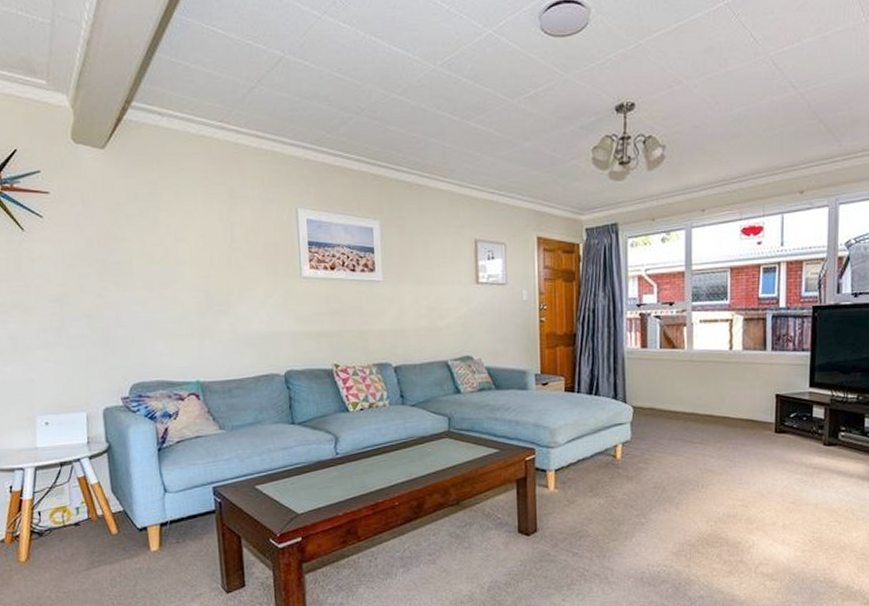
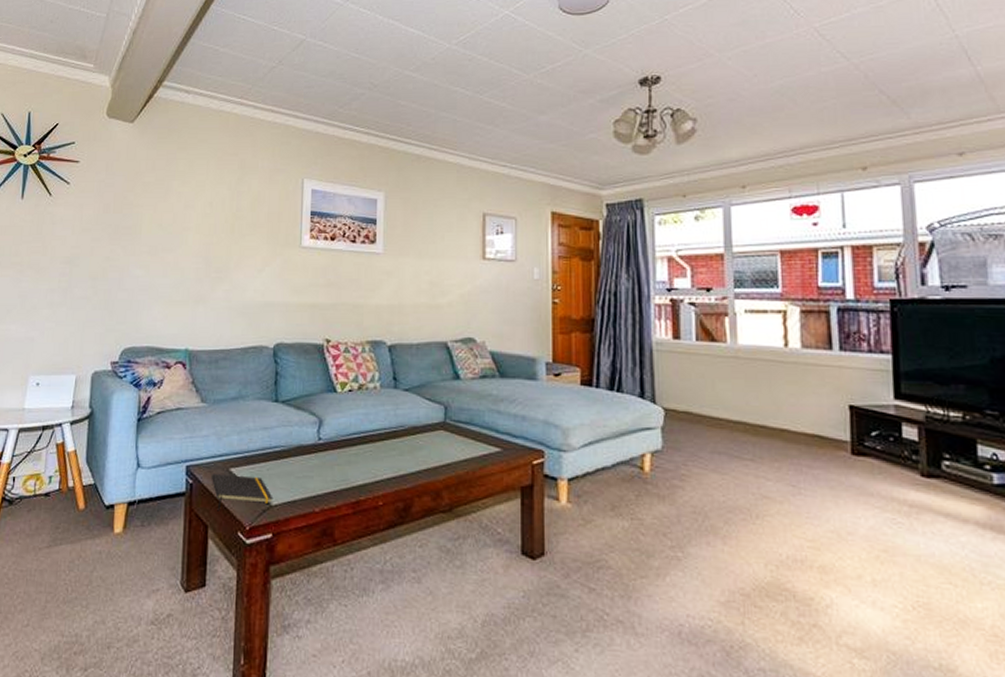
notepad: none [239,491,299,524] -> present [212,474,273,512]

